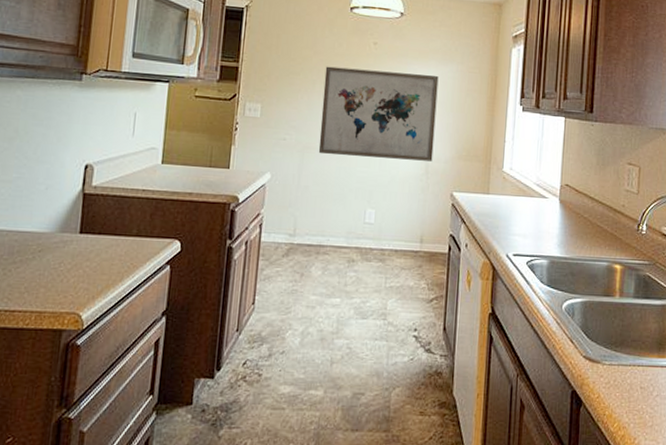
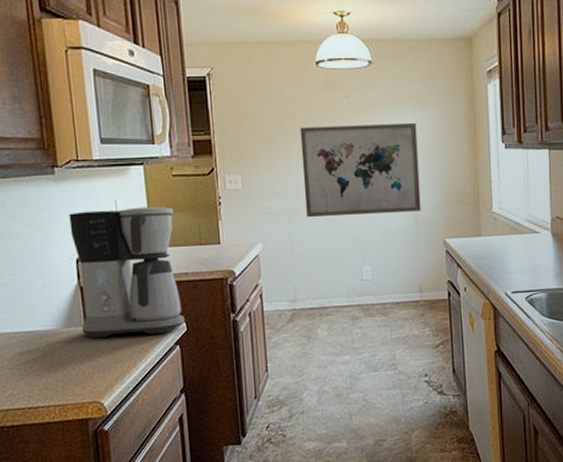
coffee maker: none [75,119,190,251] -> present [69,206,186,338]

